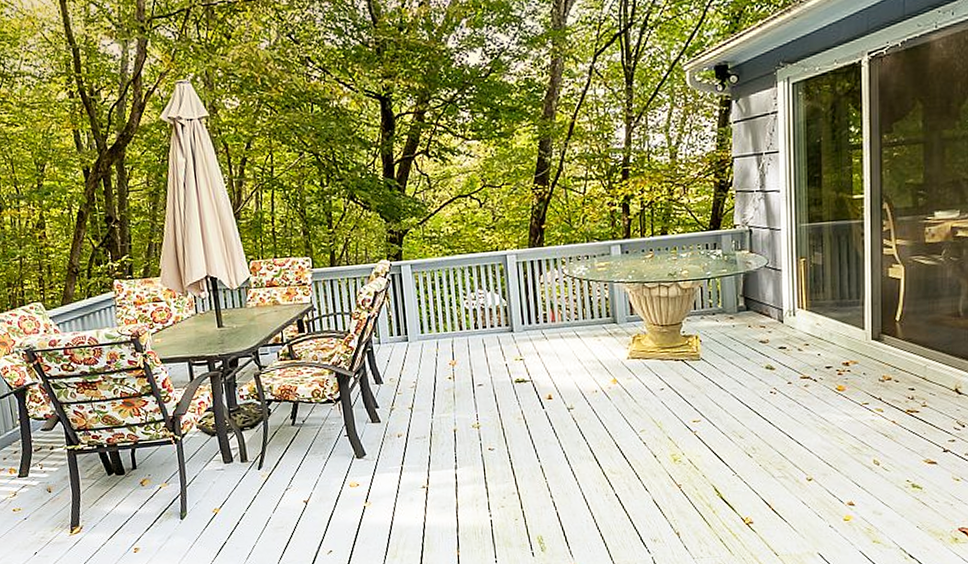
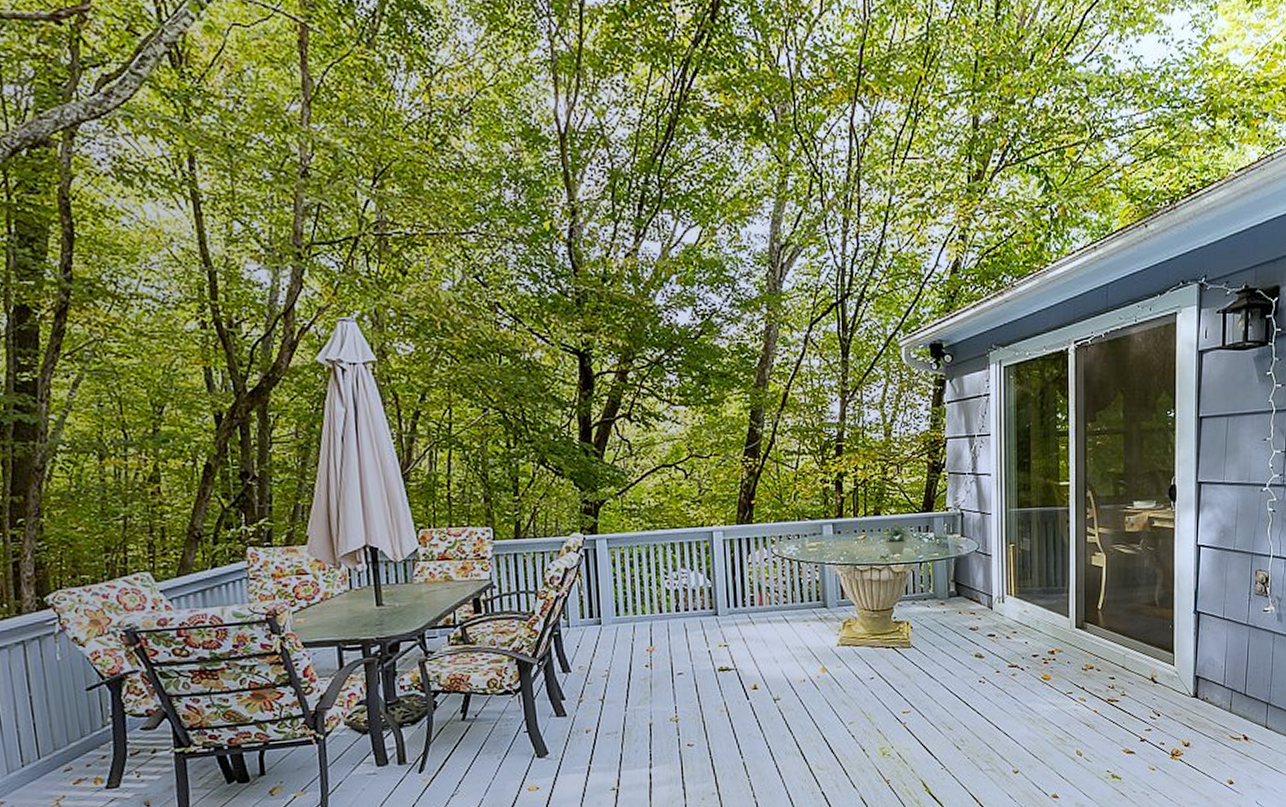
potted flower: none [667,241,699,272] -> present [879,523,912,555]

